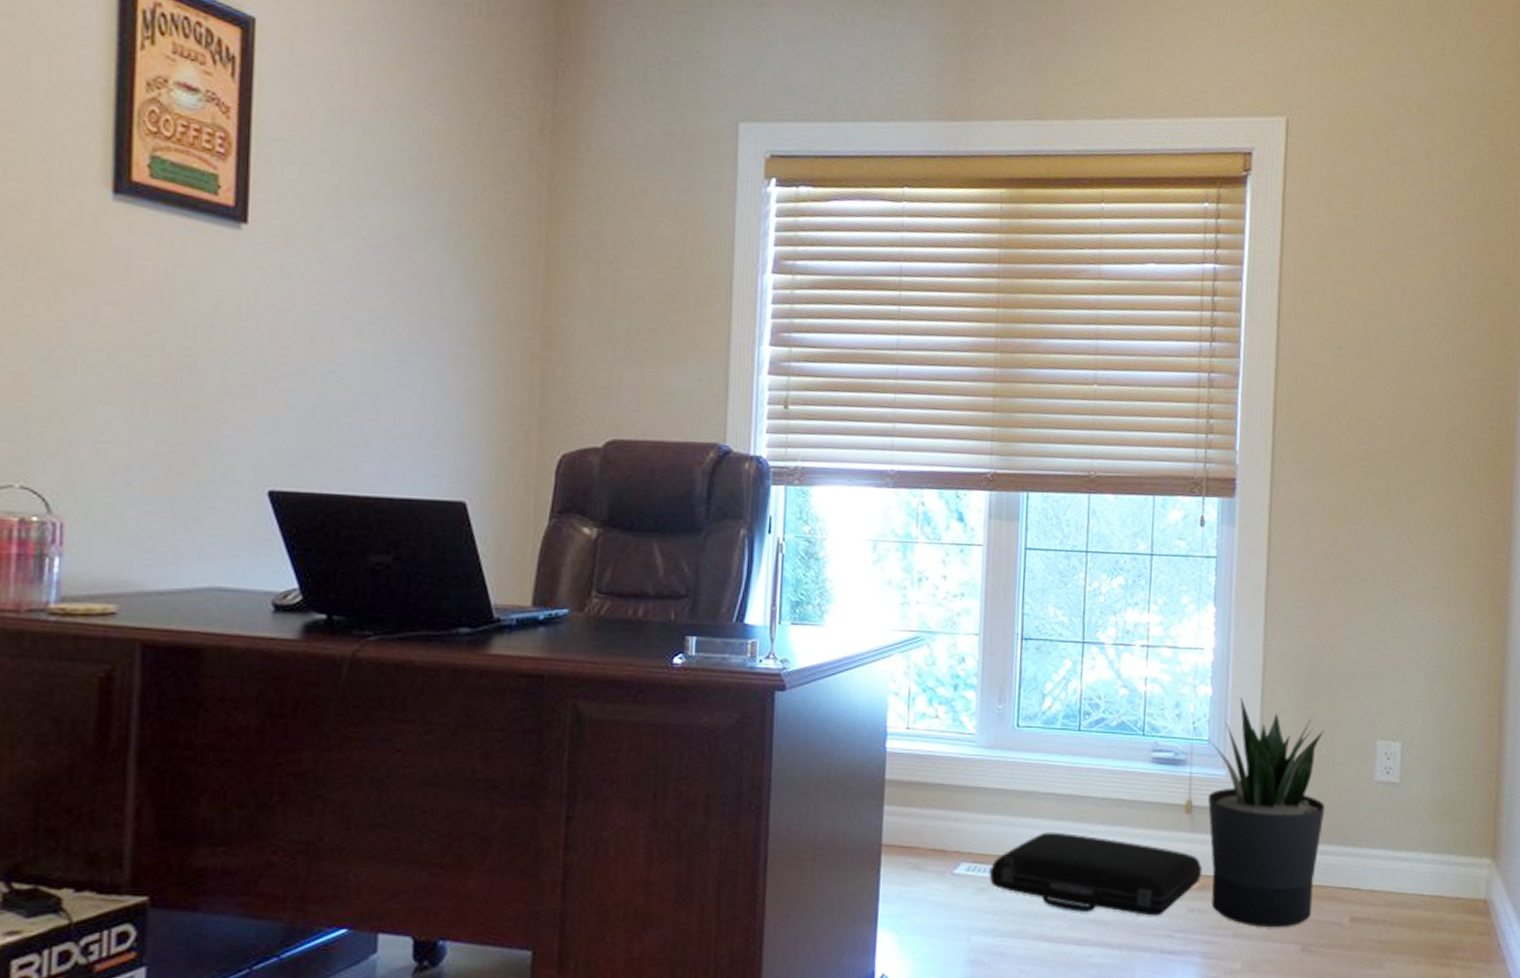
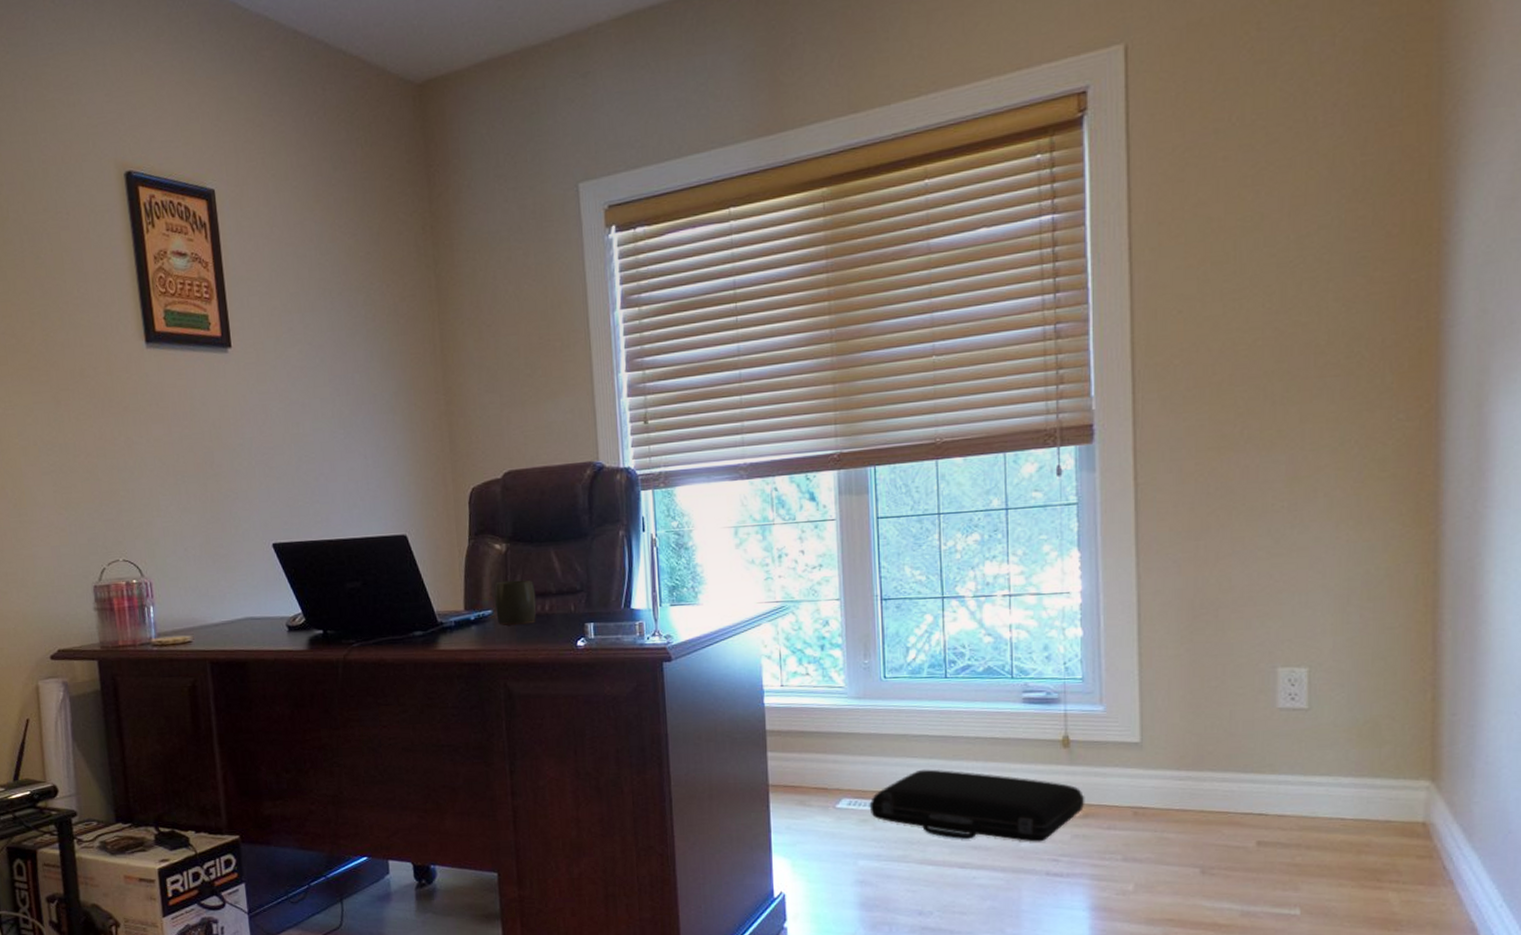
mug: none [573,574,629,632] -> present [494,580,537,626]
planter: present [1207,697,1326,927] -> none [1085,636,1220,851]

